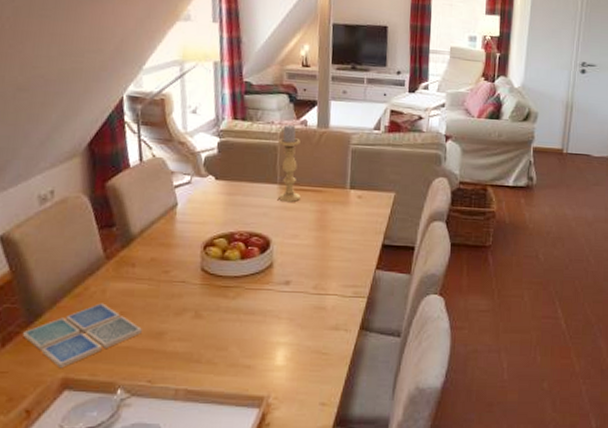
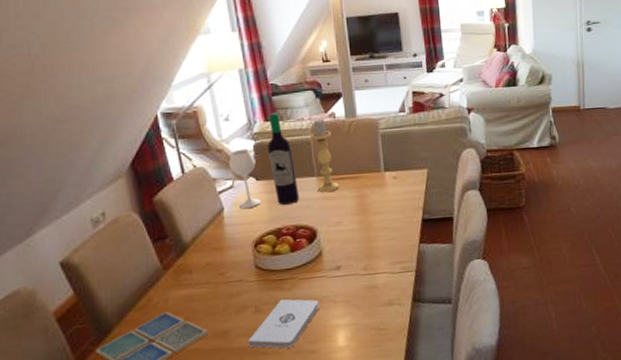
notepad: none [182,307,262,360] -> present [248,299,319,349]
wine bottle: none [189,112,258,209] -> present [228,112,300,208]

